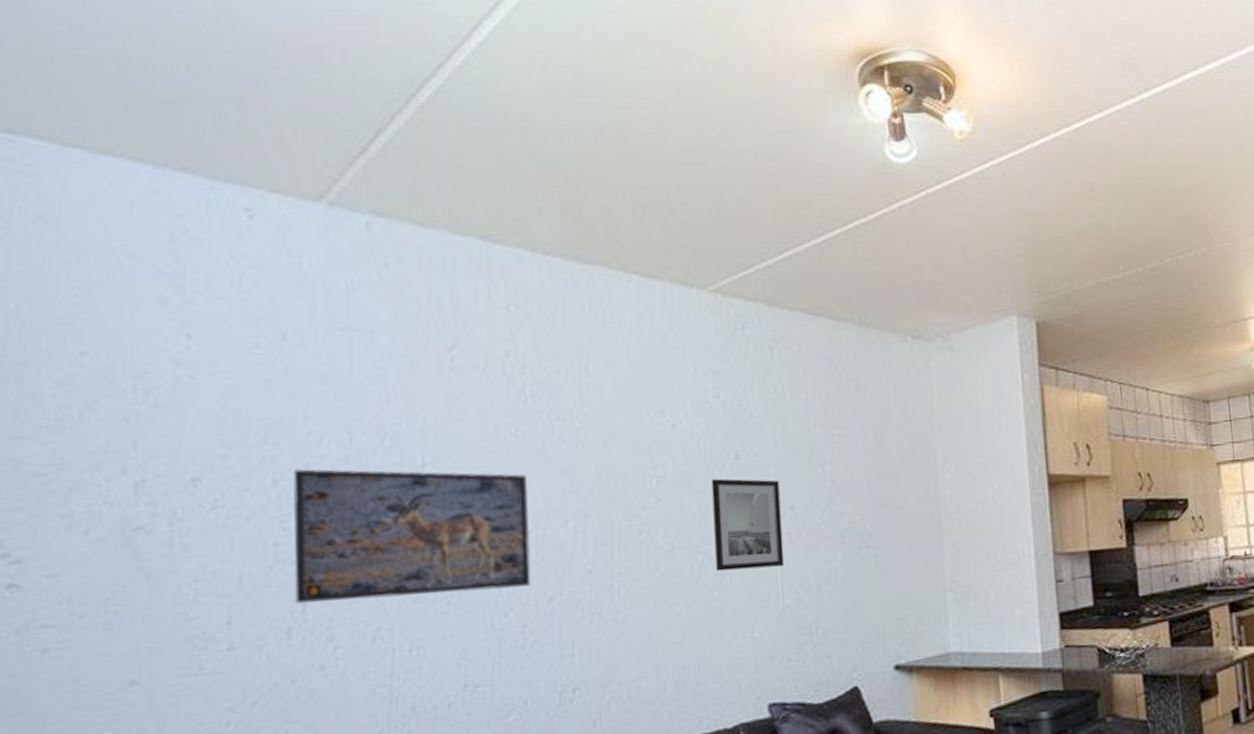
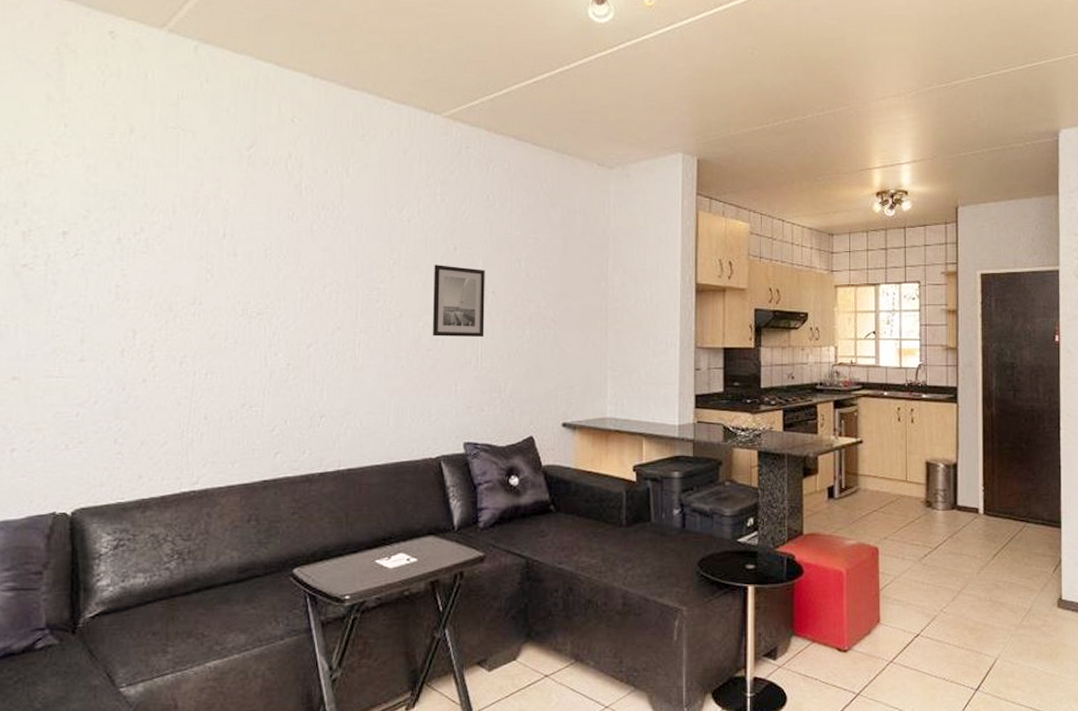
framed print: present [292,469,531,605] -> none [128,231,297,334]

